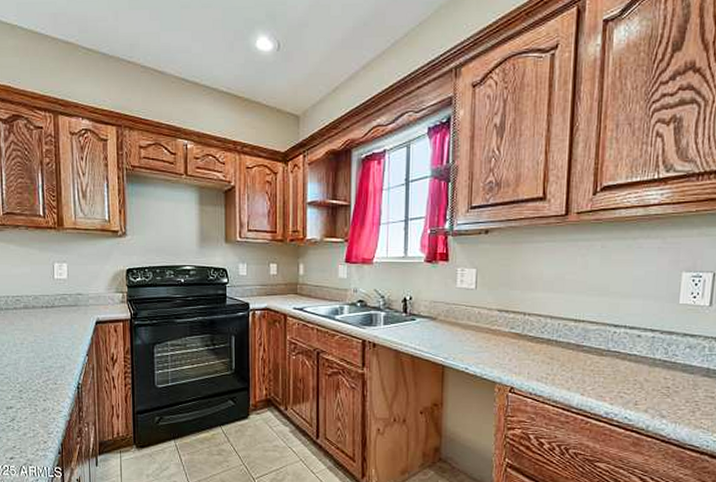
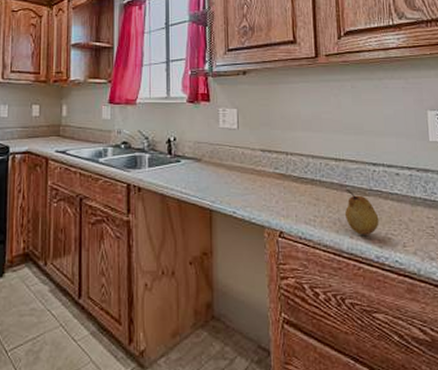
fruit: none [578,350,613,393] -> present [344,190,379,235]

